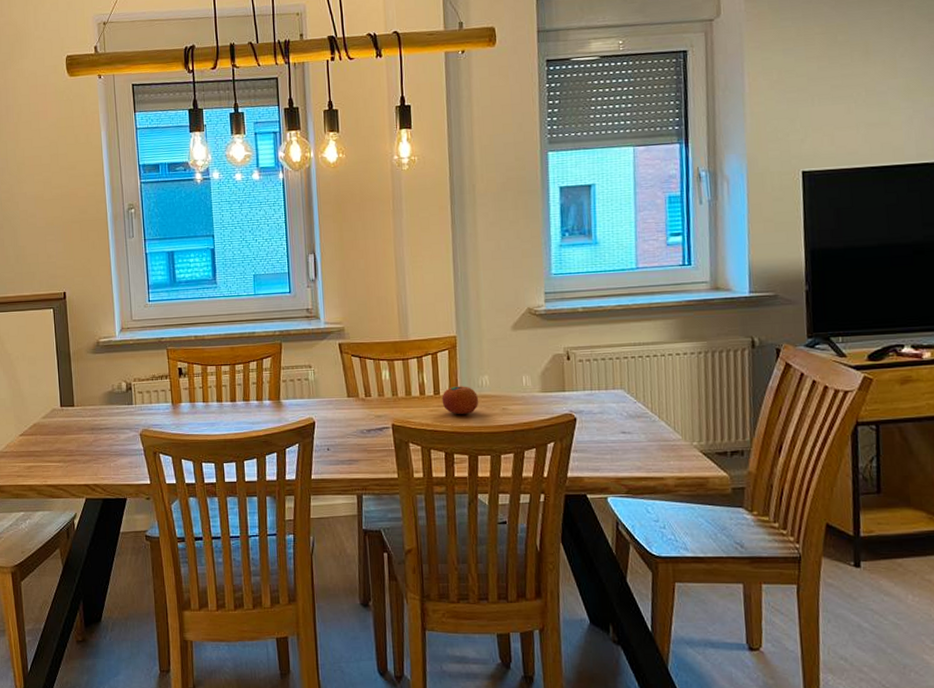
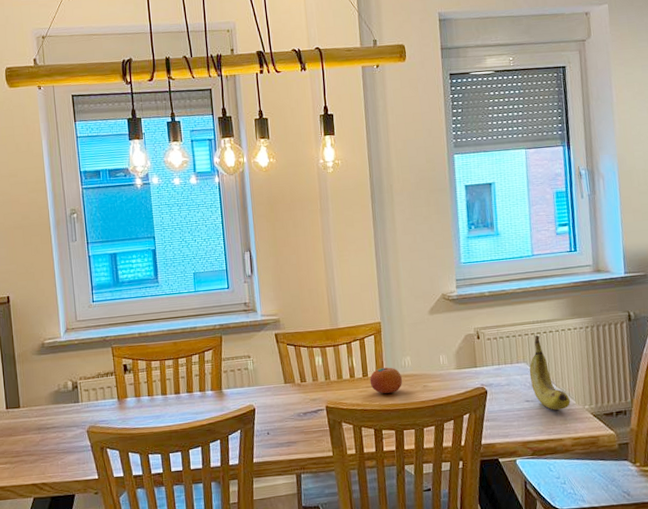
banana: none [627,359,676,445] -> present [529,335,571,410]

